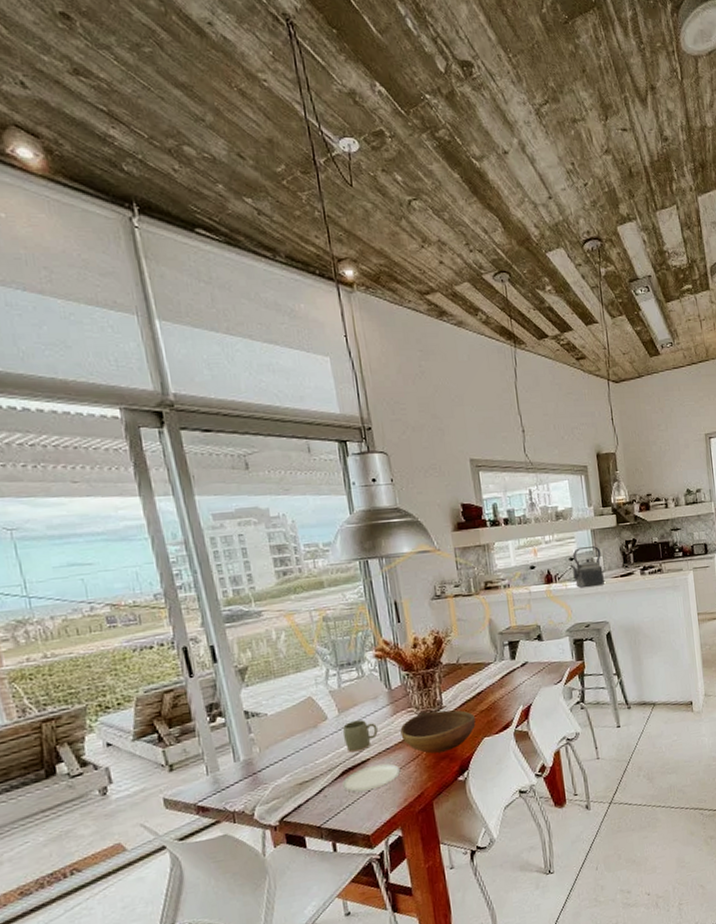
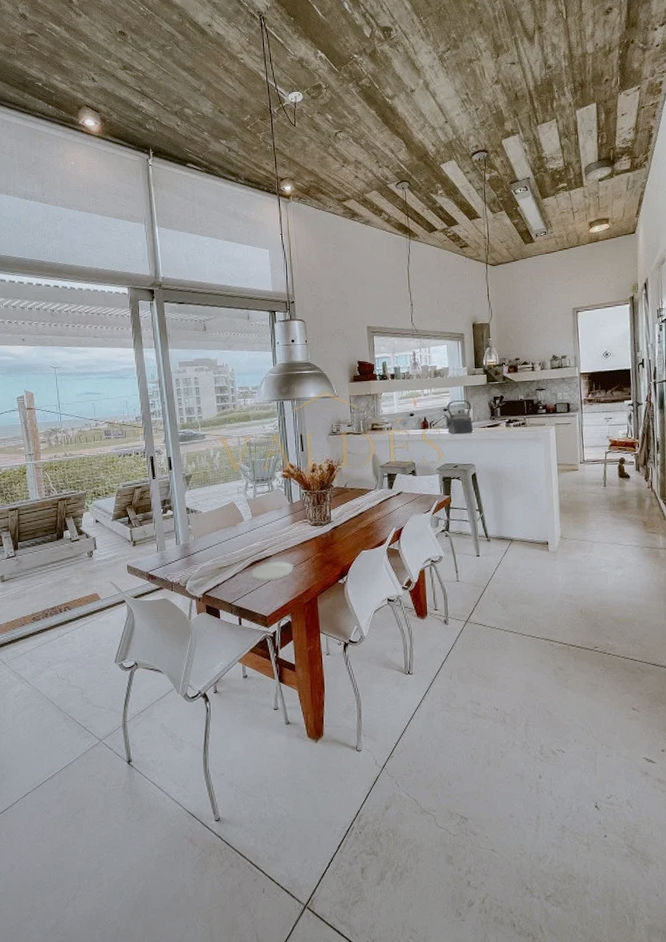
mug: present [342,720,378,753] -> none [254,524,280,549]
bowl: present [400,710,476,754] -> none [297,524,356,558]

